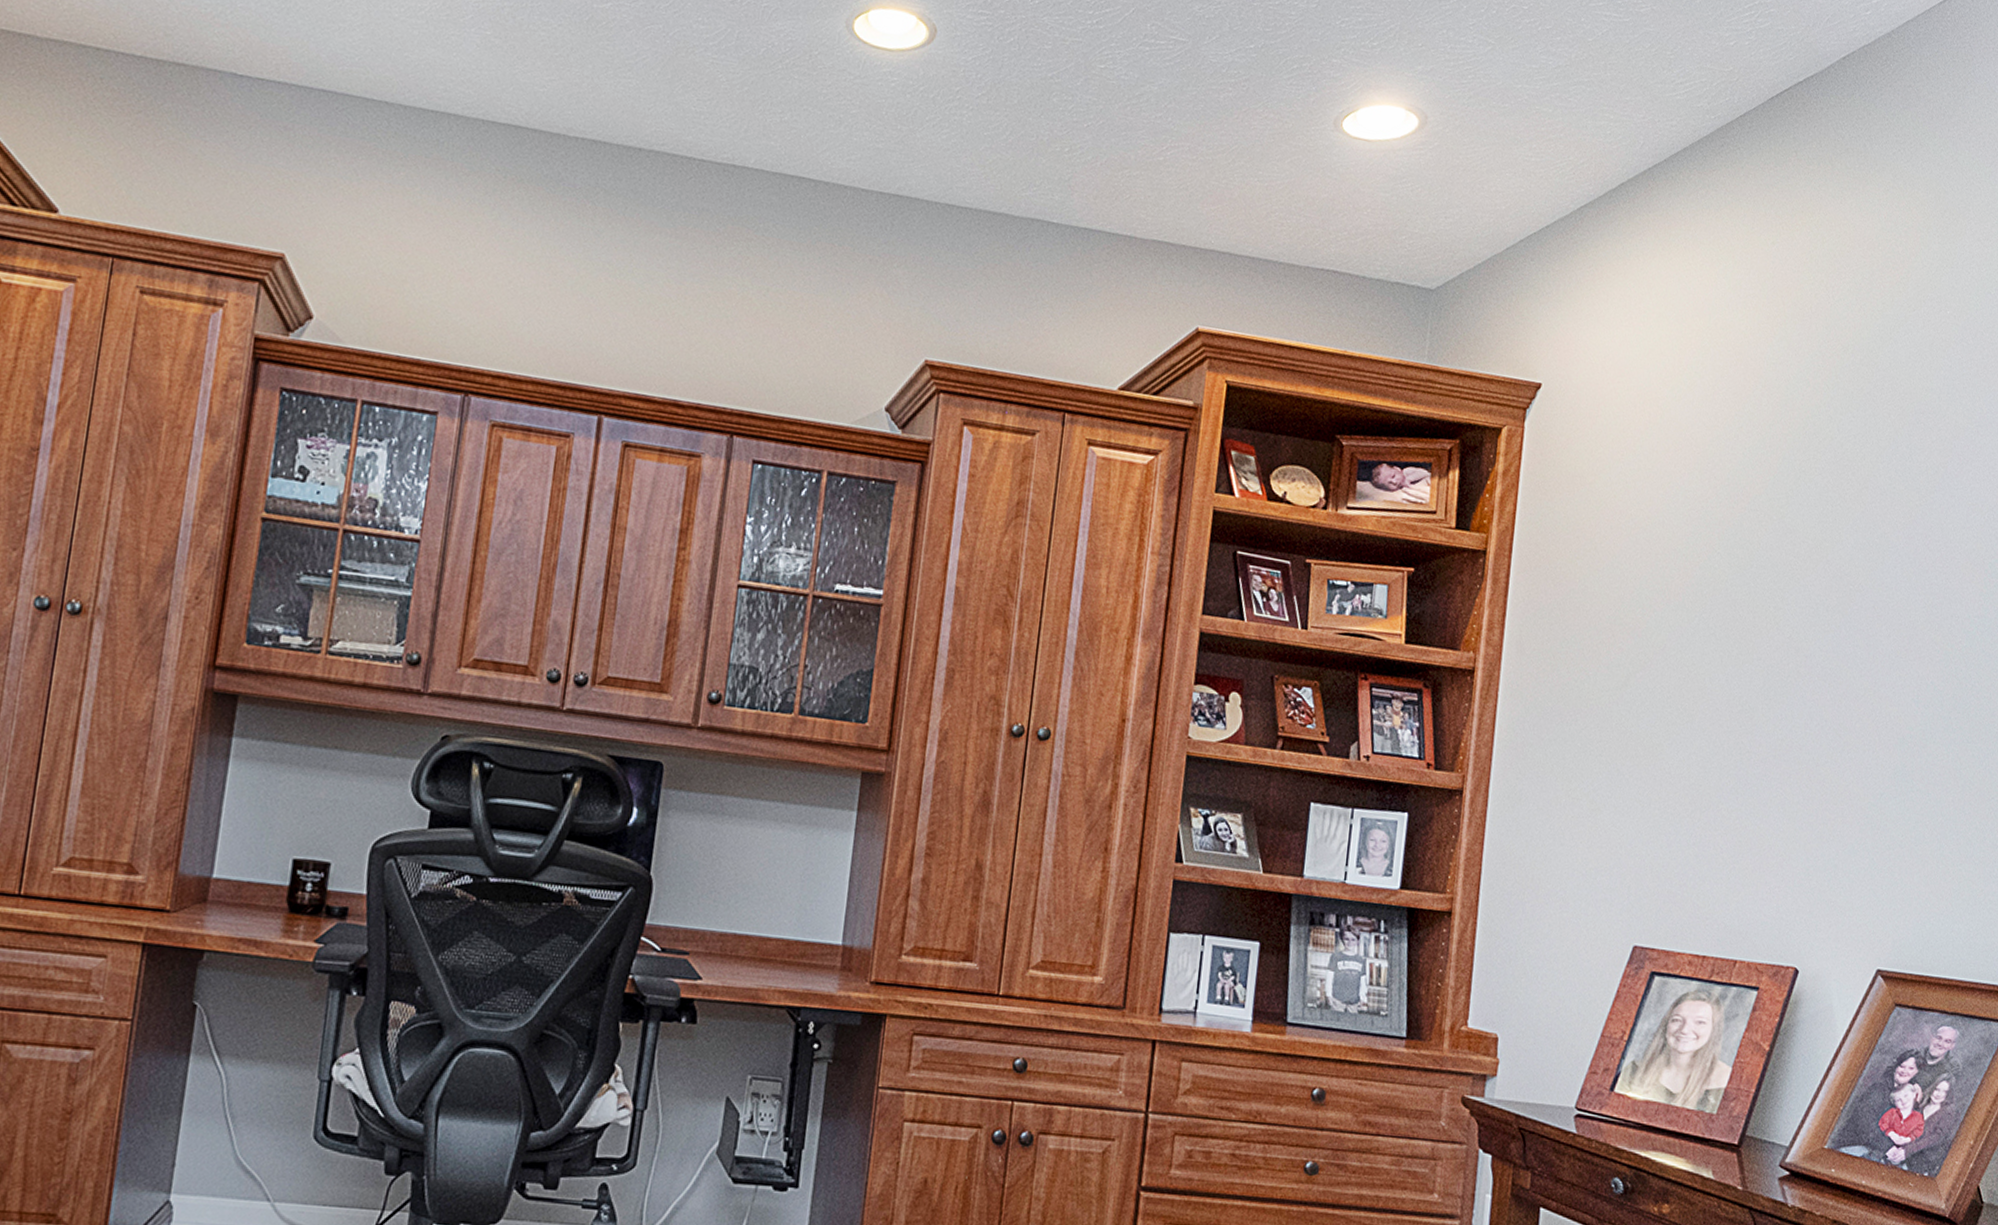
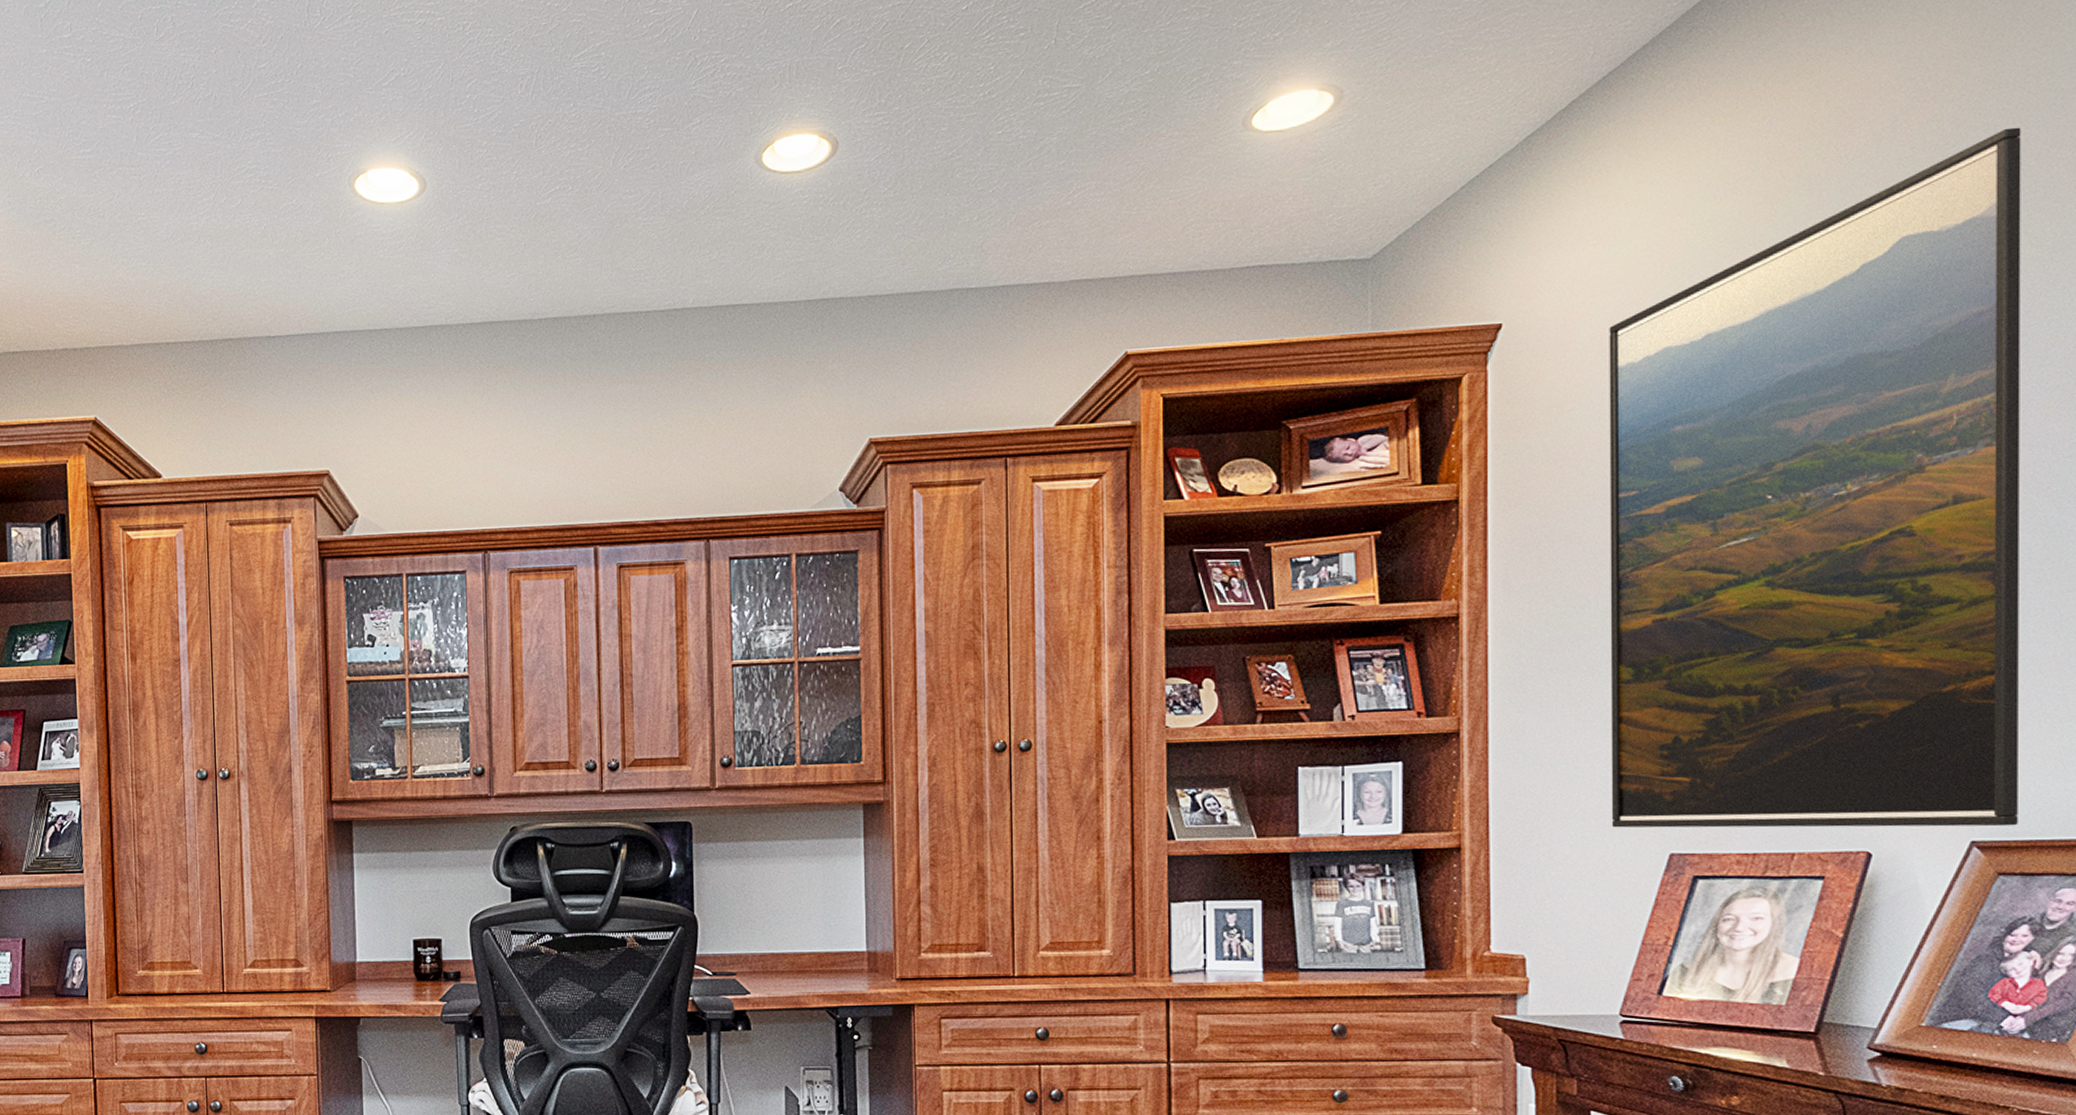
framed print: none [1586,304,1965,960] -> present [1609,127,2021,828]

